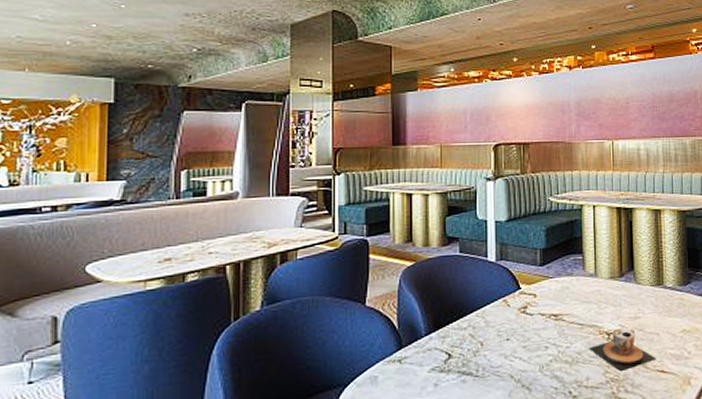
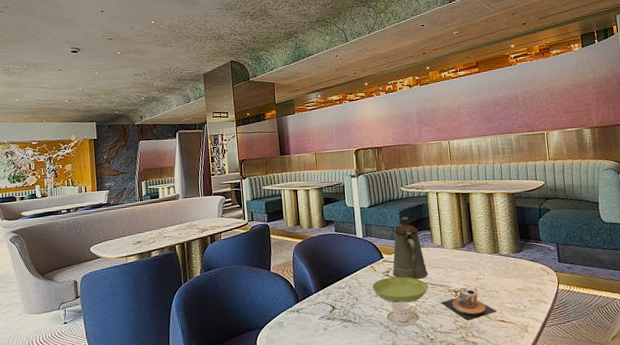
saucer: none [504,313,575,349] -> present [372,276,429,303]
teacup: none [519,346,561,381] -> present [386,301,420,327]
coffee pot: none [531,235,576,318] -> present [393,216,428,279]

